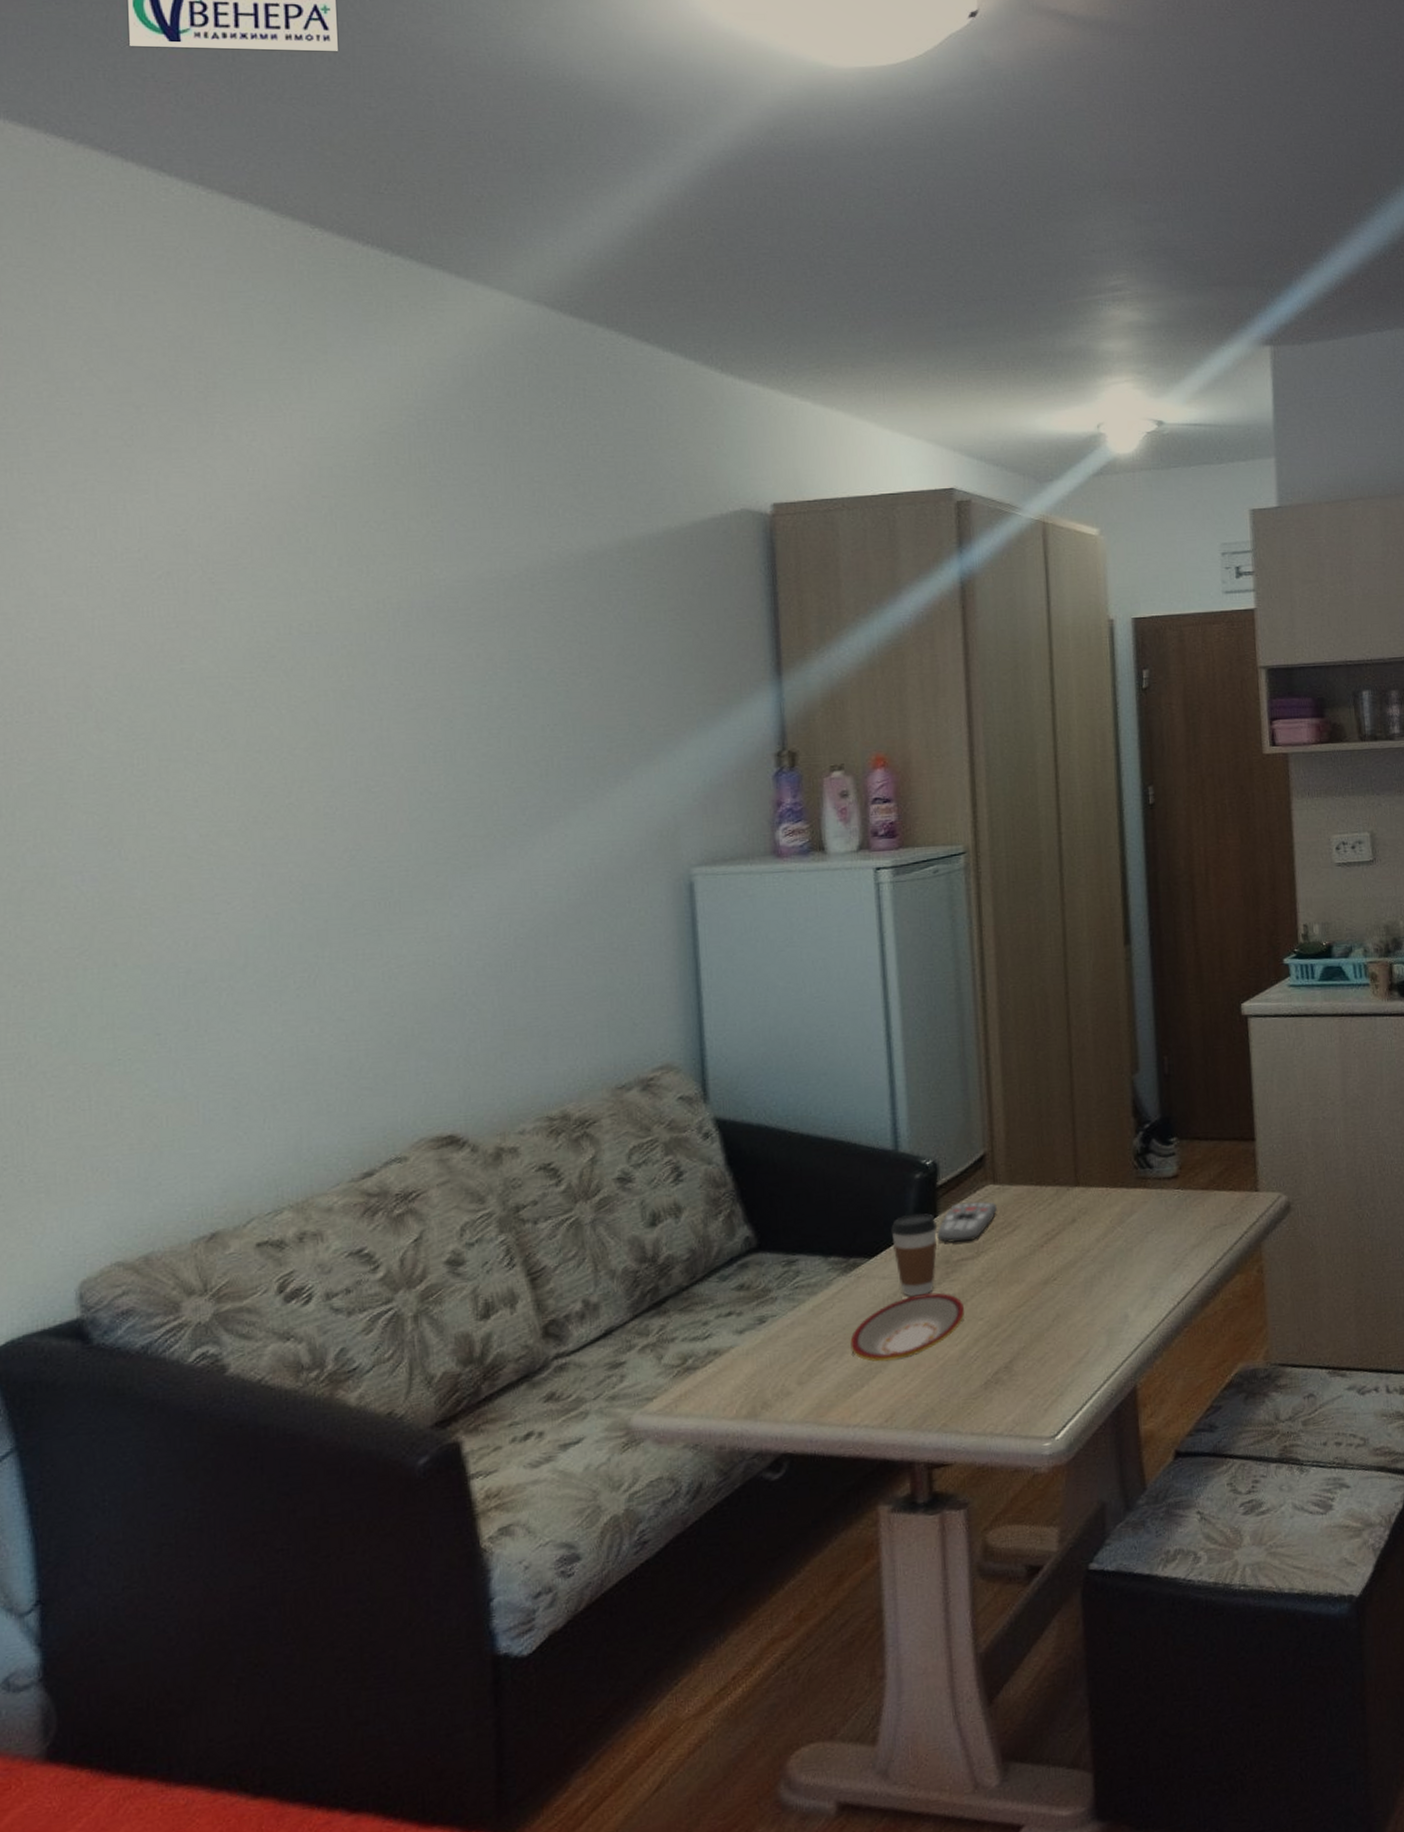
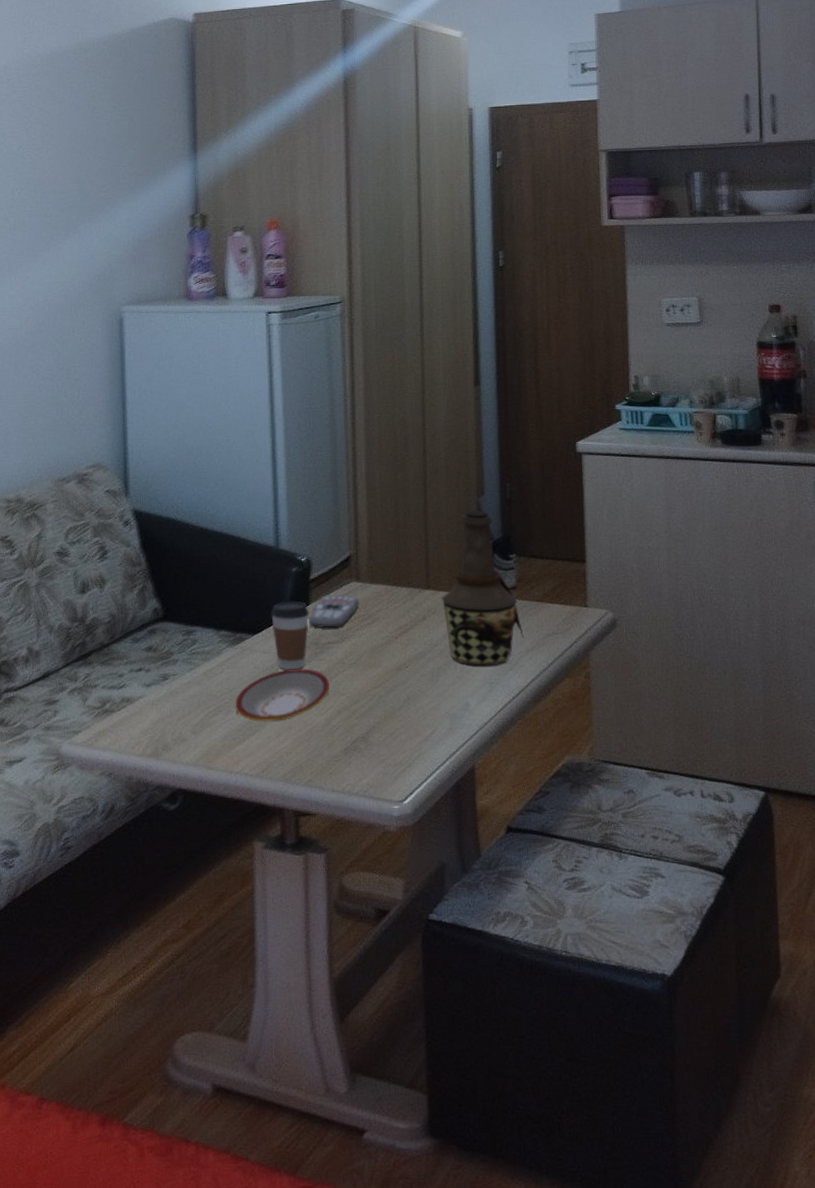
bottle: none [1092,1089,1189,1270] -> present [441,510,524,666]

